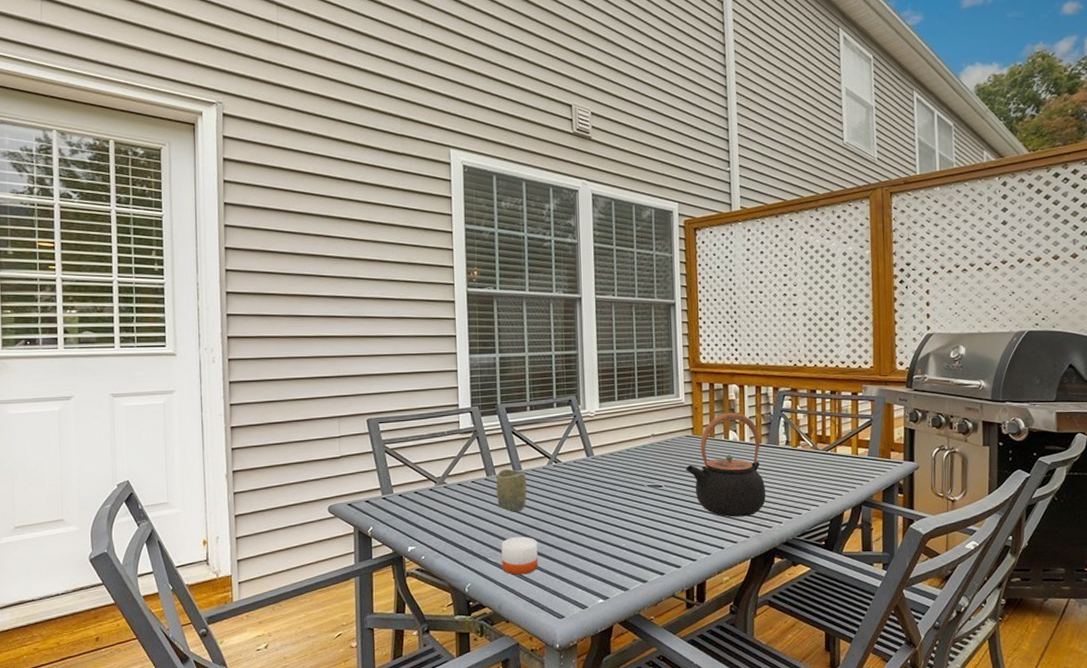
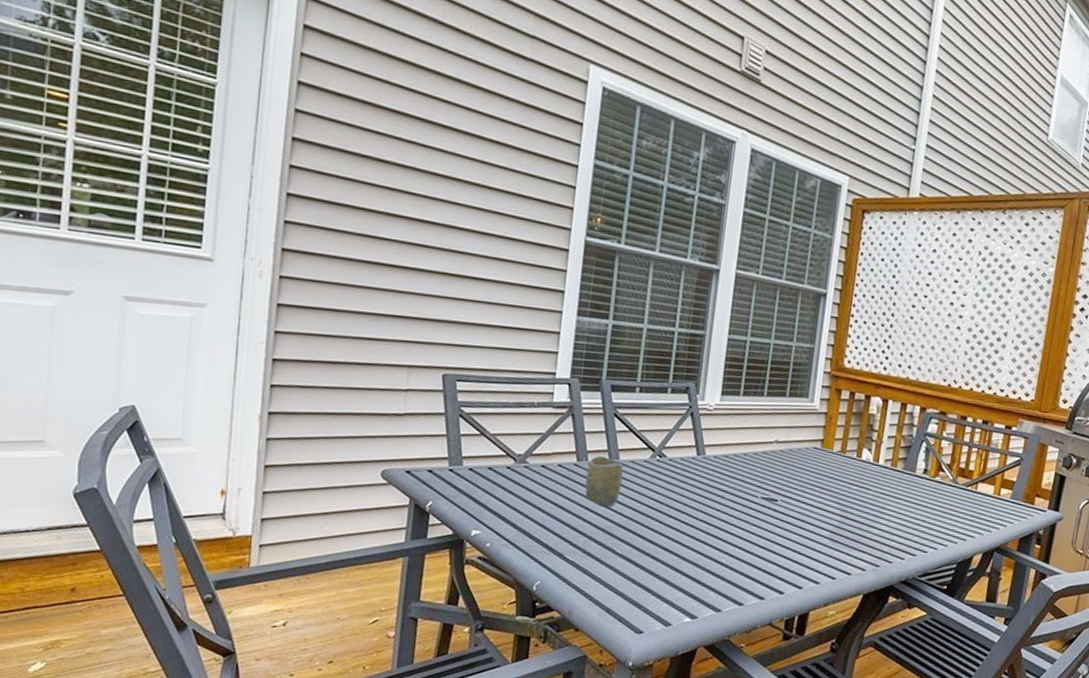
candle: present [501,536,538,575] -> none [579,535,625,579]
teapot: present [686,412,766,517] -> none [807,427,897,547]

